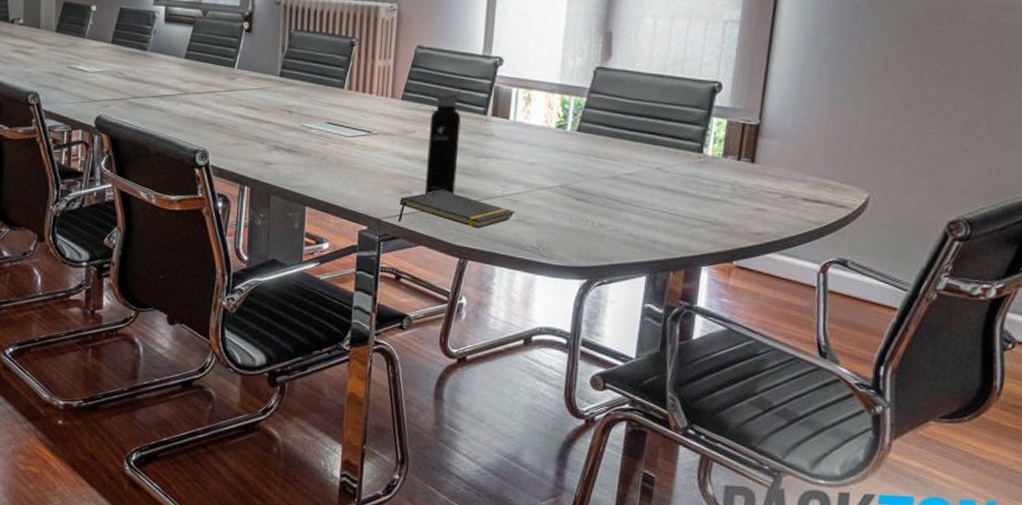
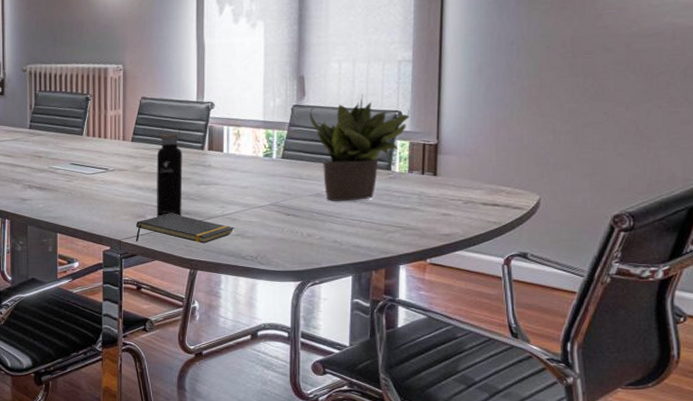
potted plant: none [614,58,732,187] -> present [309,94,410,201]

